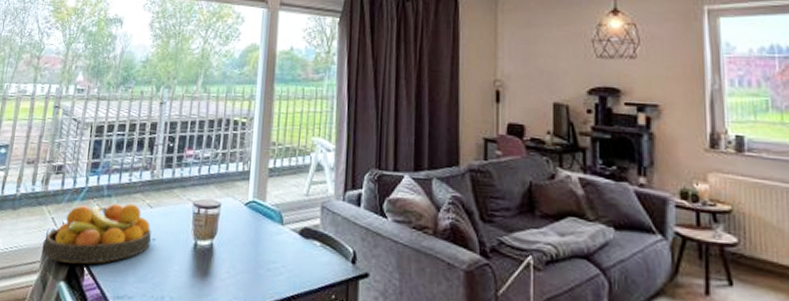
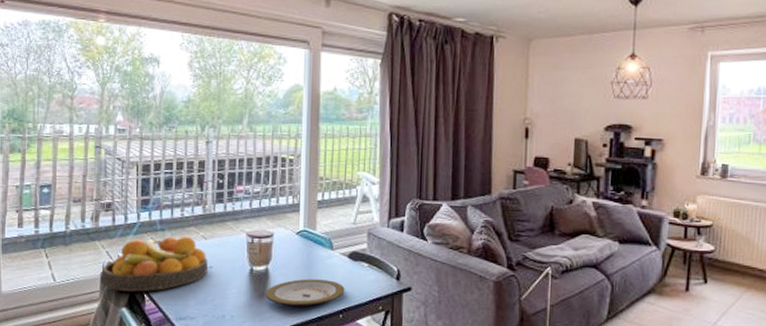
plate: none [208,257,295,290] -> present [265,278,345,306]

